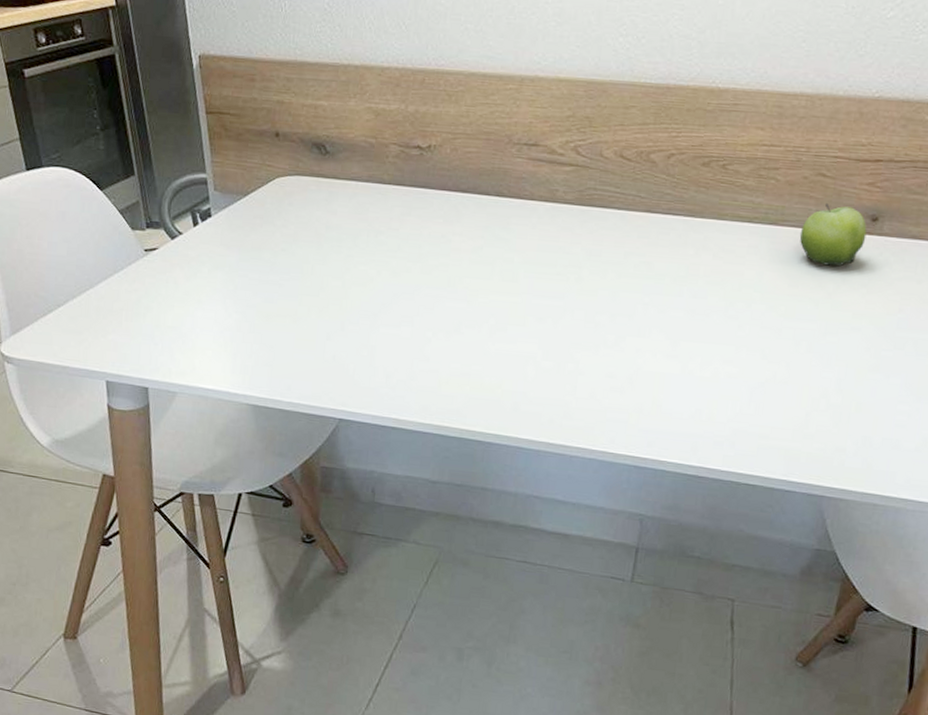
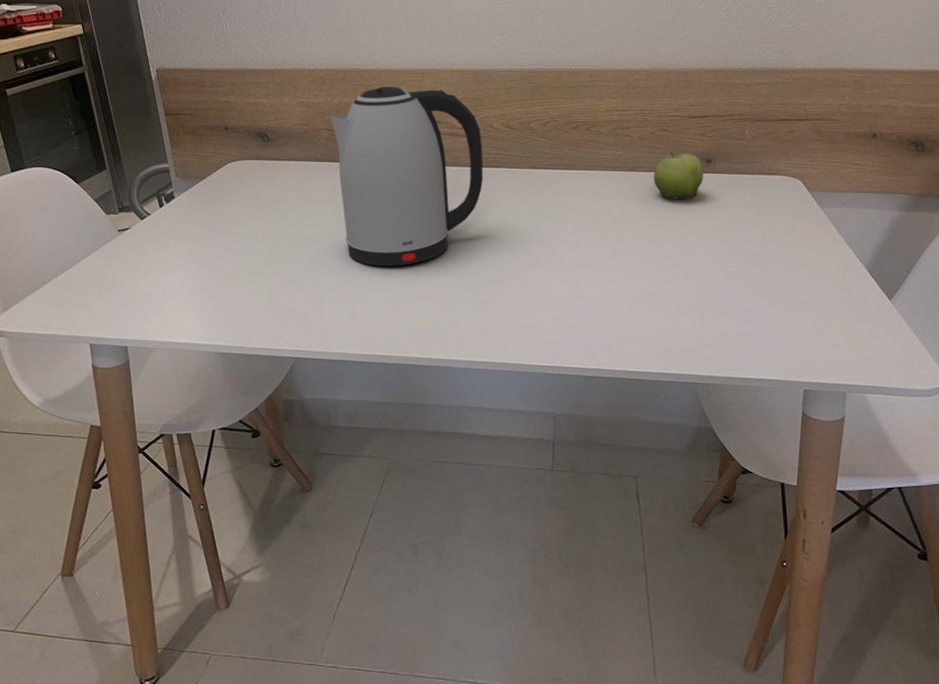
kettle: none [402,94,588,321] -> present [329,87,483,266]

